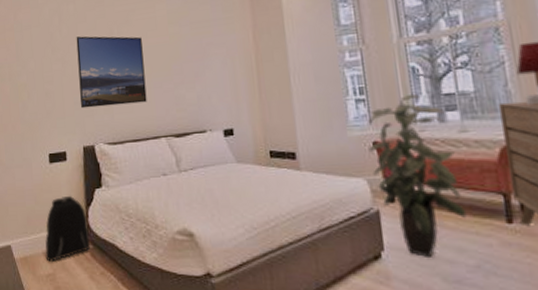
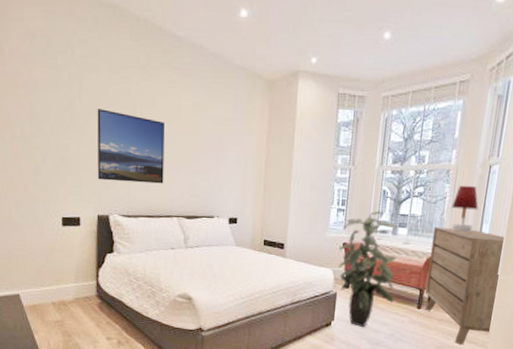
backpack: present [45,195,91,263] -> none [54,256,99,312]

